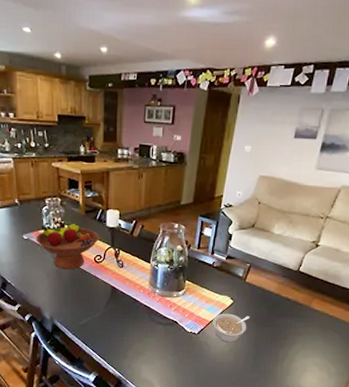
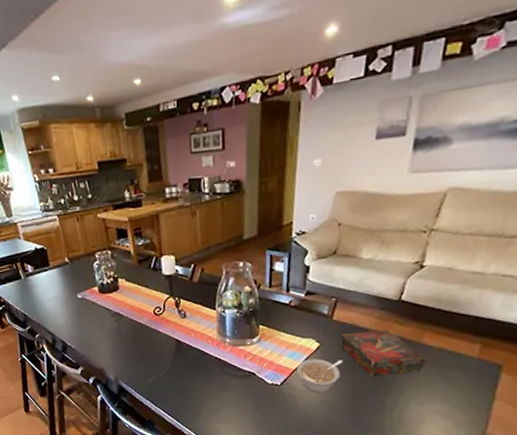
fruit bowl: present [36,223,99,270] -> none [90,275,157,327]
book: none [250,293,313,332] -> present [340,330,426,376]

